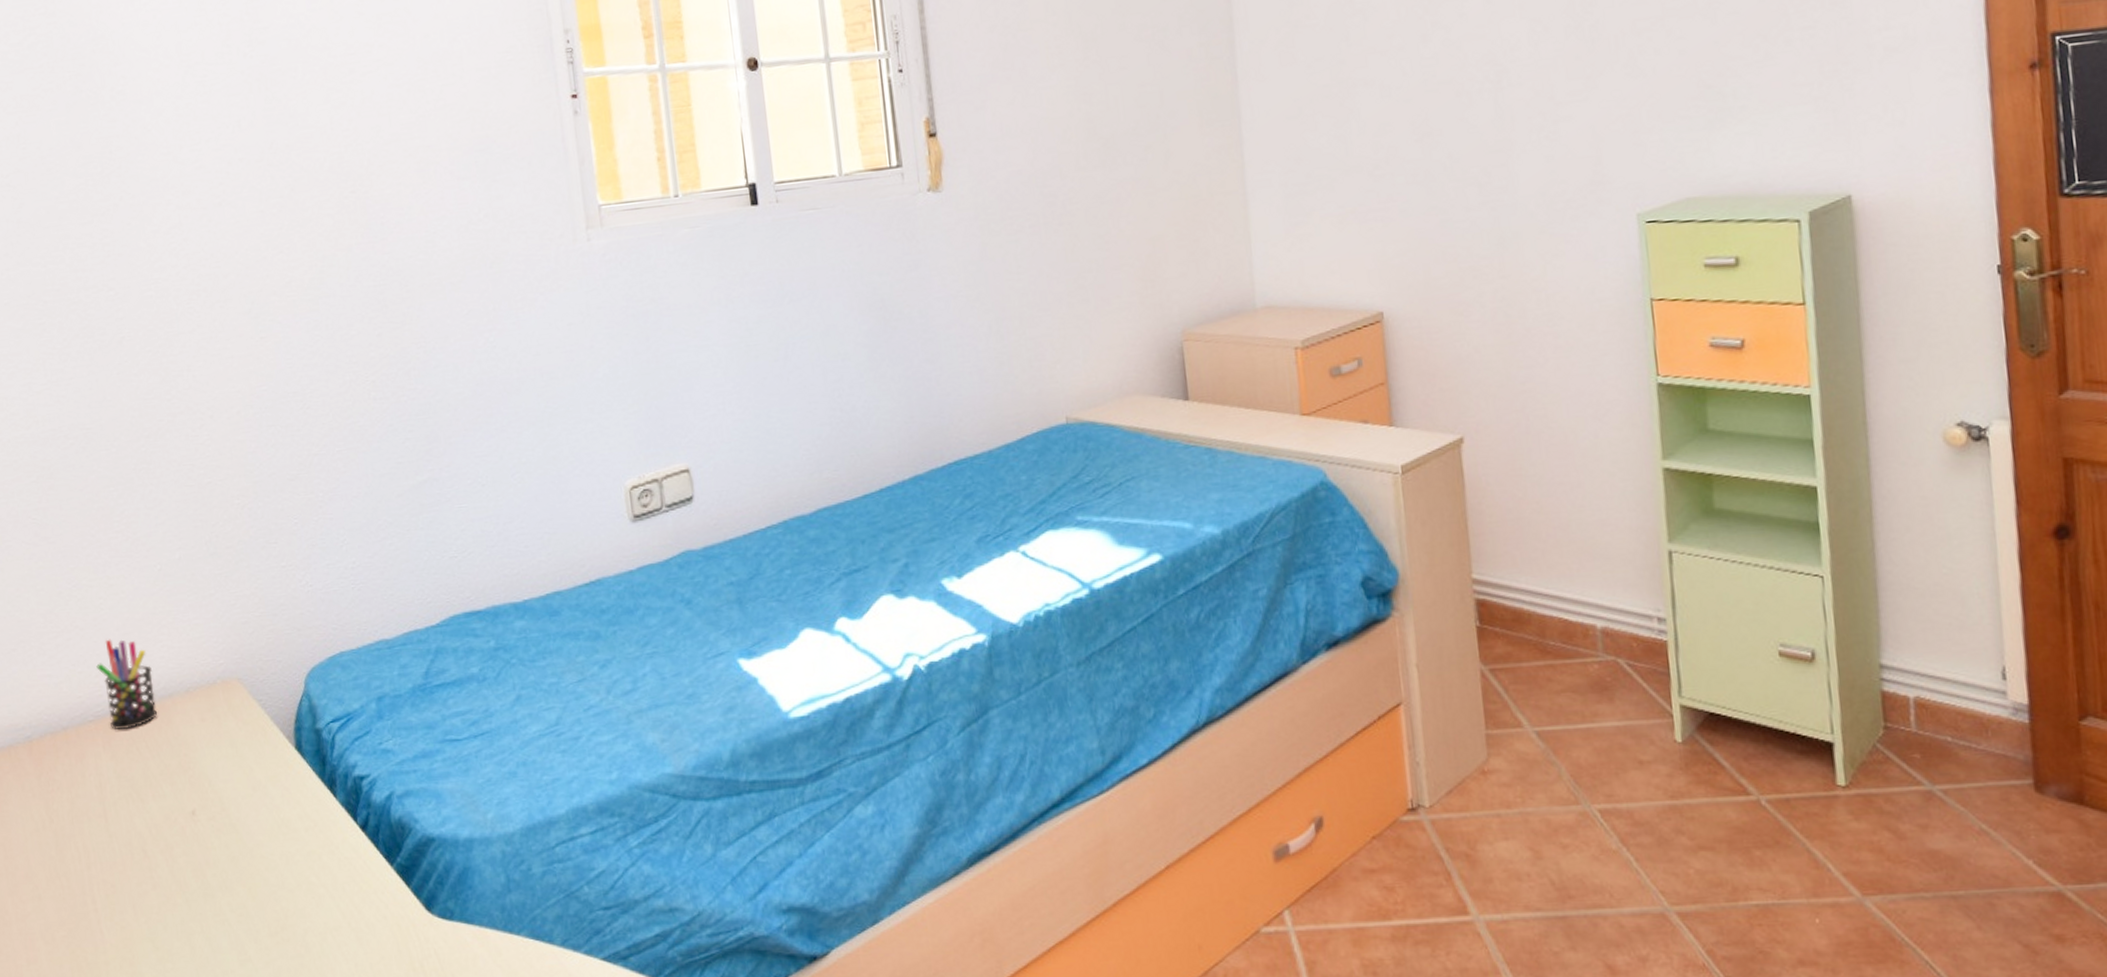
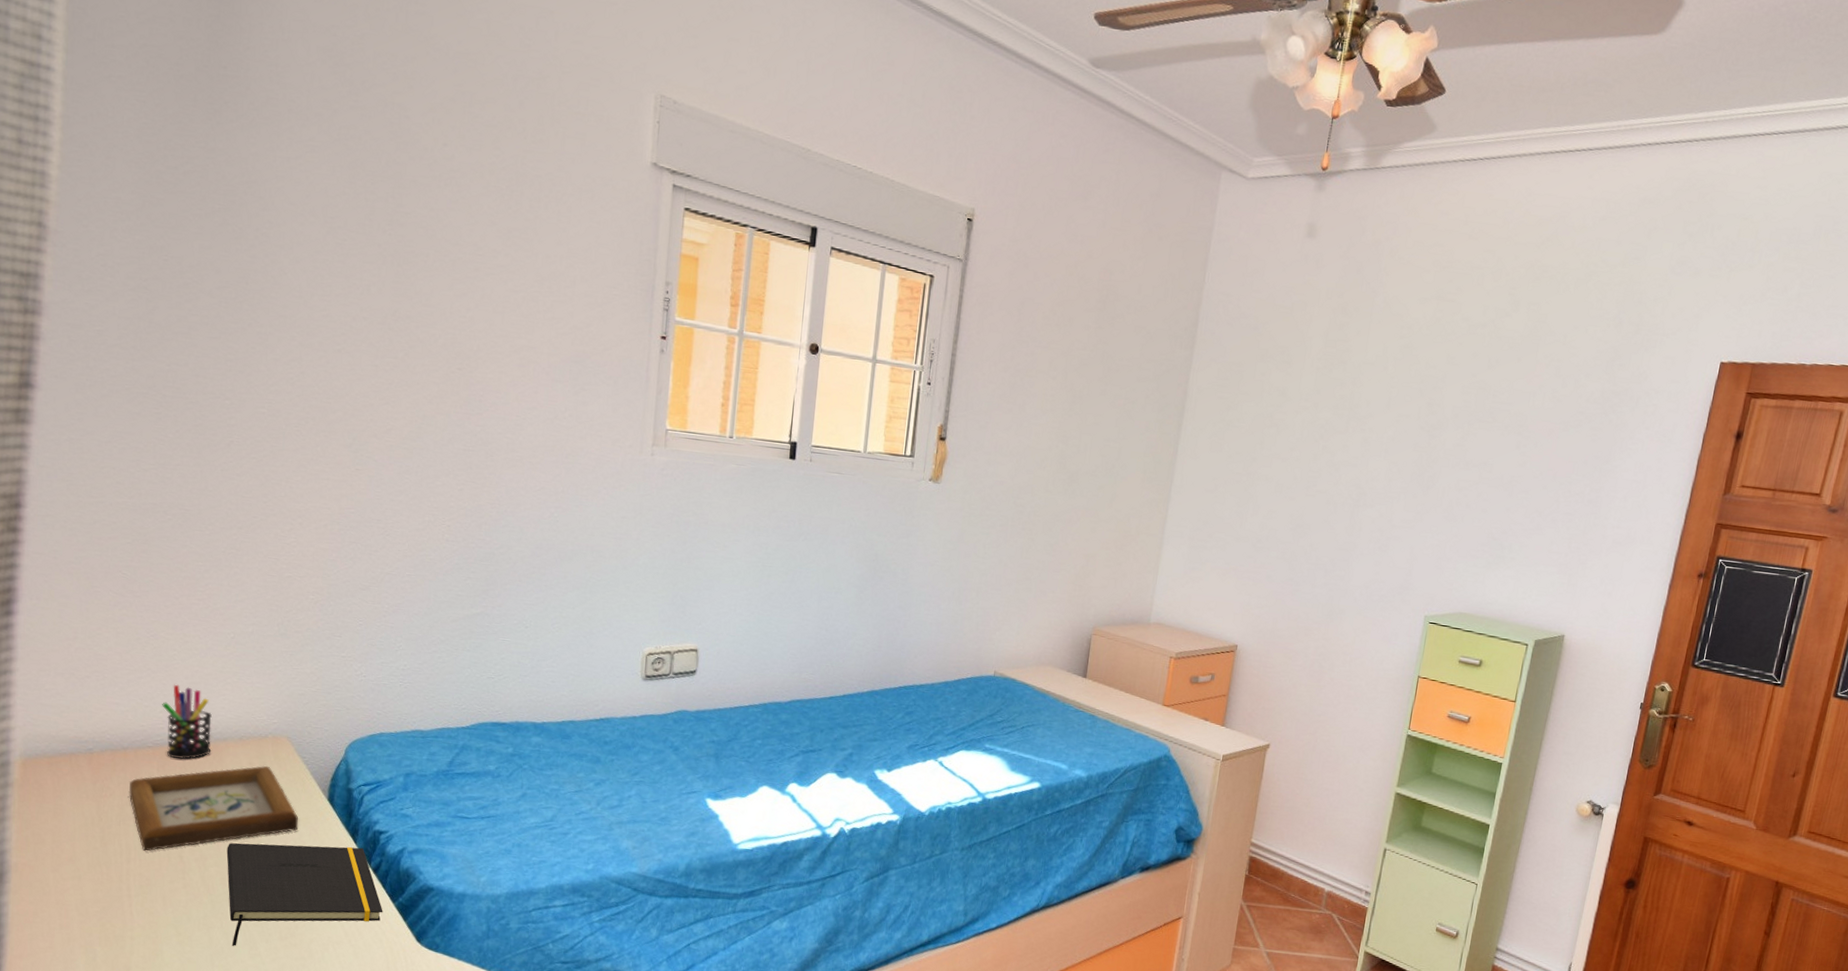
picture frame: none [76,719,269,851] -> present [128,765,299,852]
notepad: none [193,801,381,954] -> present [226,843,383,946]

